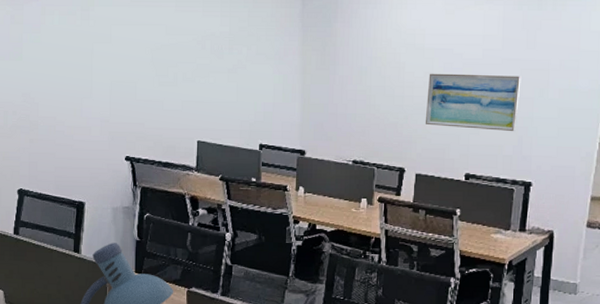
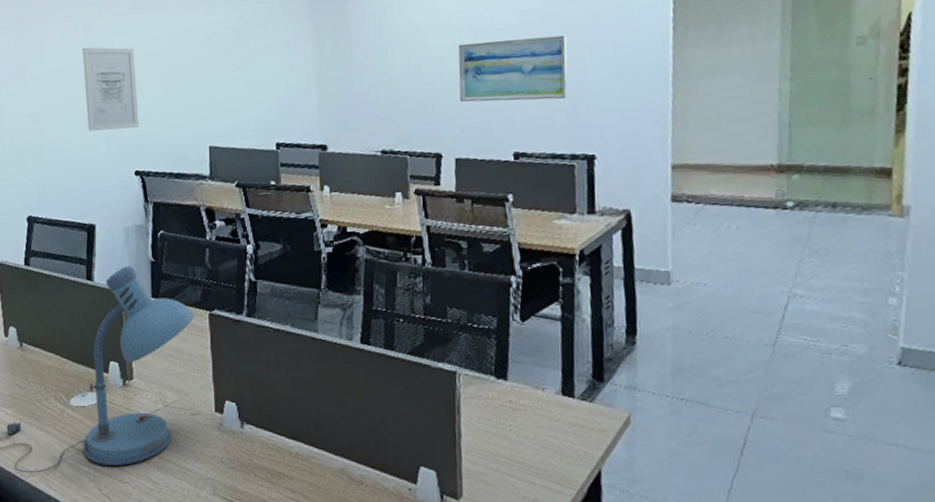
wall art: none [79,33,132,116] -> present [82,47,139,131]

